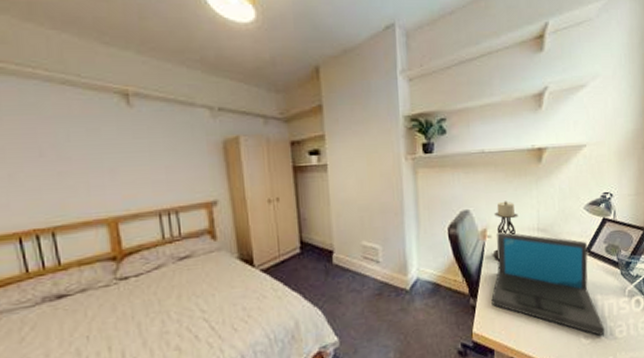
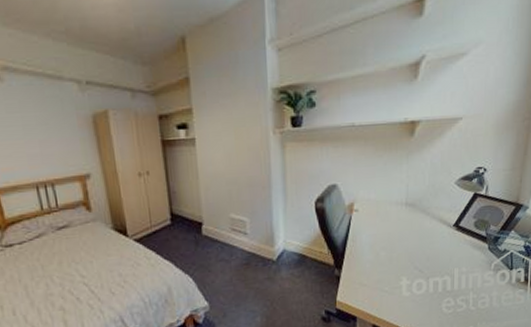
laptop: present [491,231,605,337] -> none [356,205,467,307]
candle holder: present [493,201,519,260] -> none [359,175,387,234]

